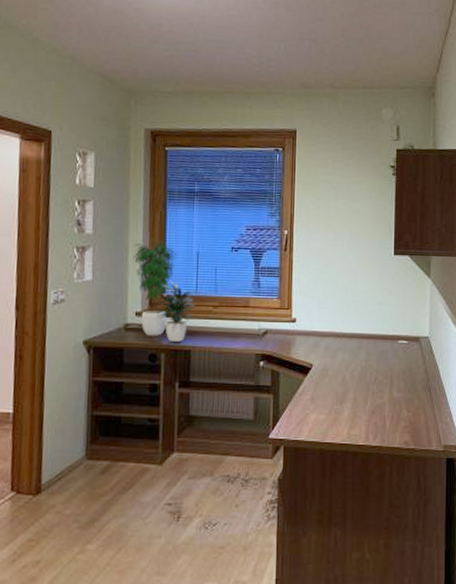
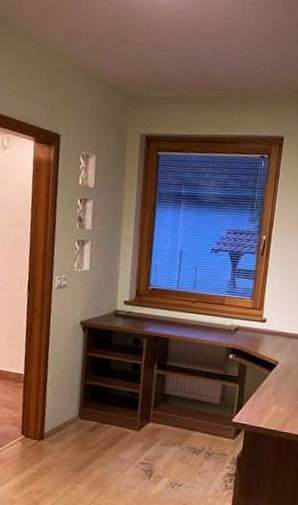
potted plant: present [133,238,197,342] -> none [124,236,177,330]

